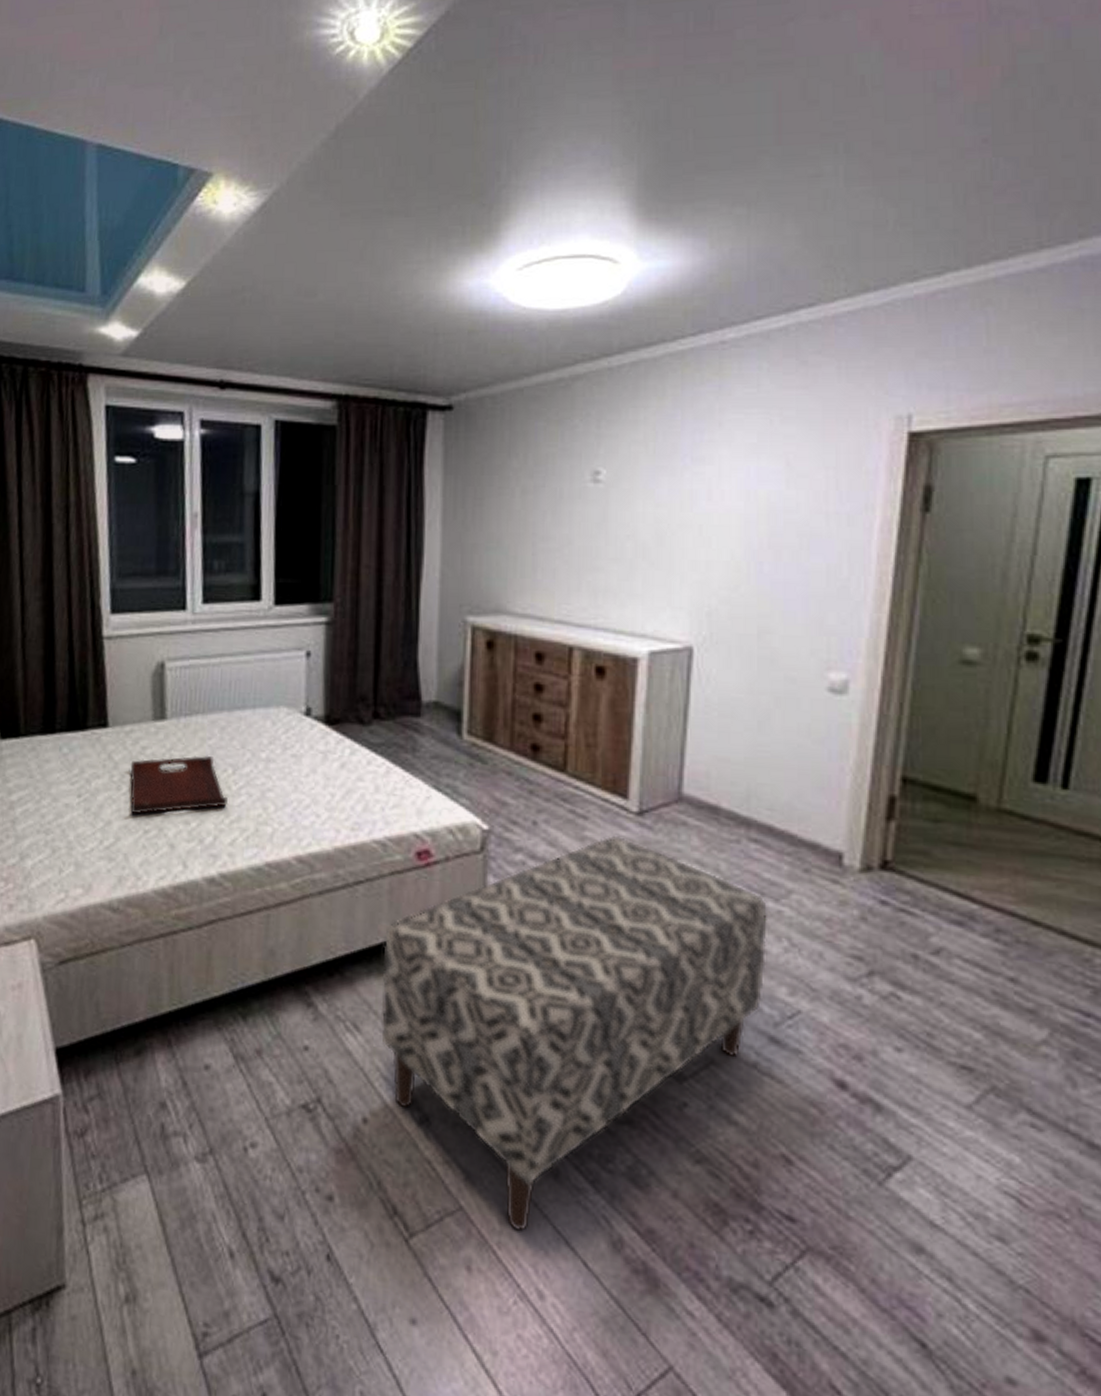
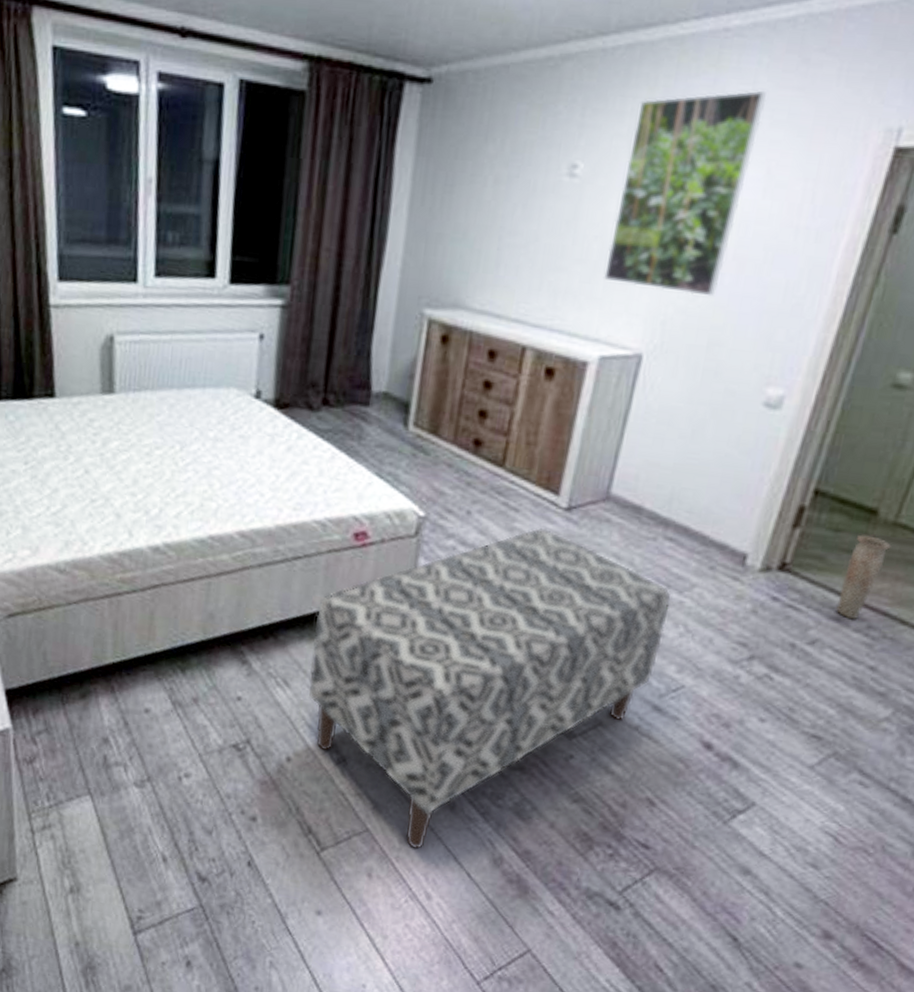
serving tray: present [130,755,228,814] -> none [77,431,174,484]
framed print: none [642,391,773,585] -> present [604,90,766,297]
vase: none [955,824,1001,922] -> present [836,534,891,619]

